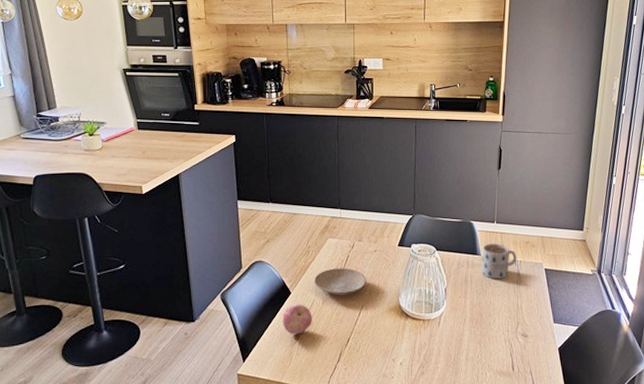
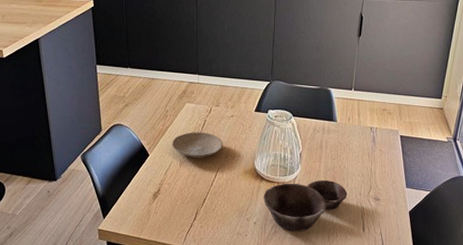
apple: present [282,304,312,335] -> none [141,165,170,194]
bowl: none [409,316,495,372] -> present [263,179,348,231]
mug: present [481,243,517,279] -> none [337,110,373,145]

